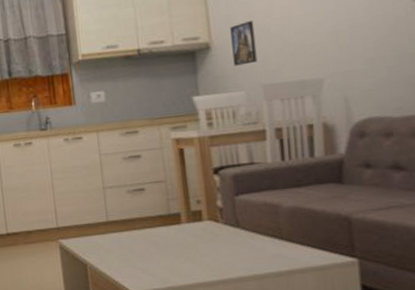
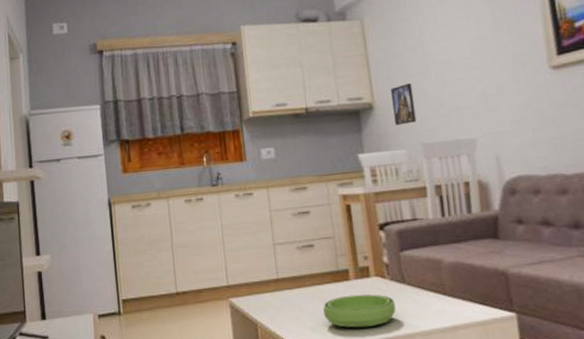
bowl: none [153,237,229,270] -> present [323,294,396,328]

